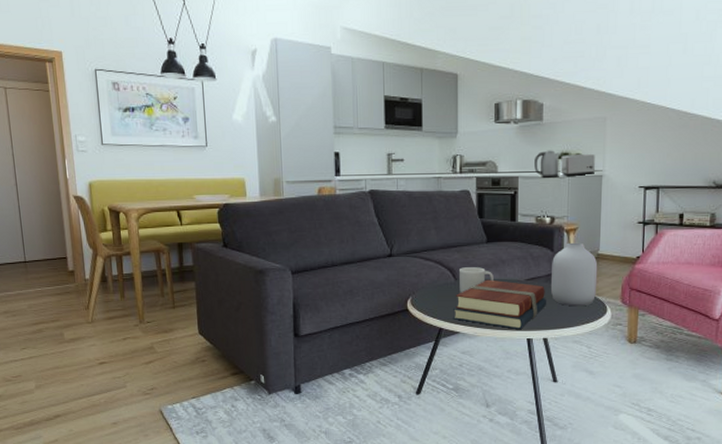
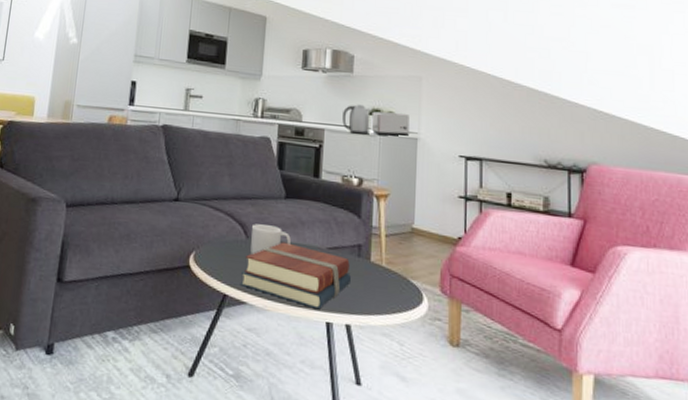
vase: present [550,242,598,307] -> none [356,210,412,291]

